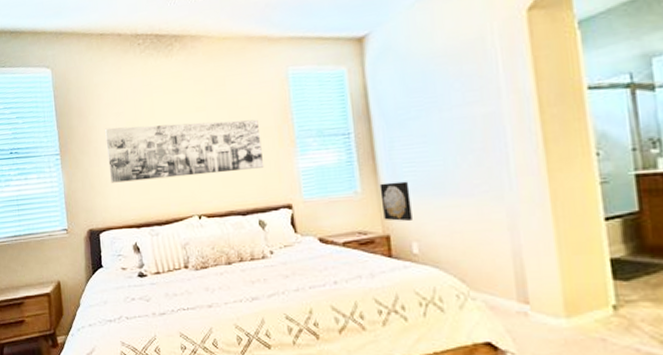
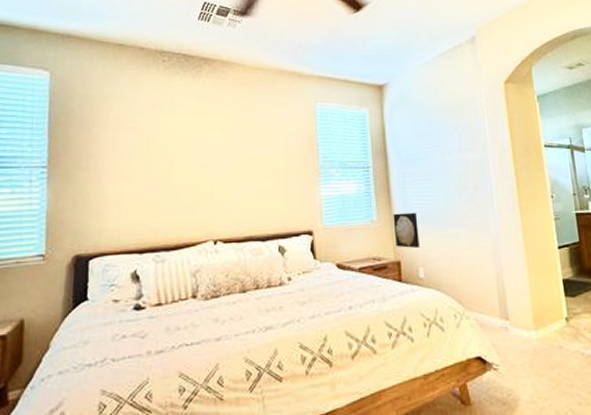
wall art: present [105,119,265,183] -> none [111,142,288,203]

